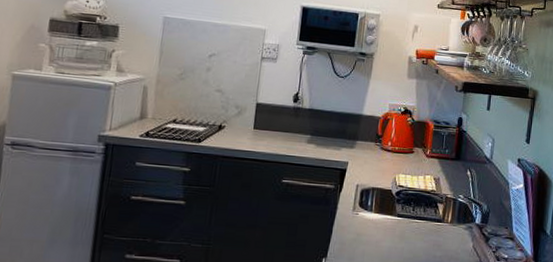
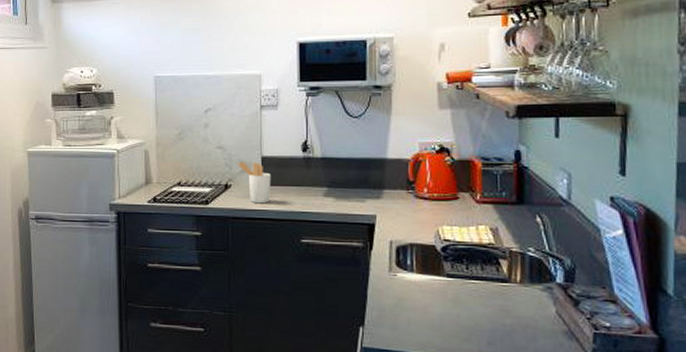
utensil holder: none [233,105,264,145] -> present [237,161,272,203]

